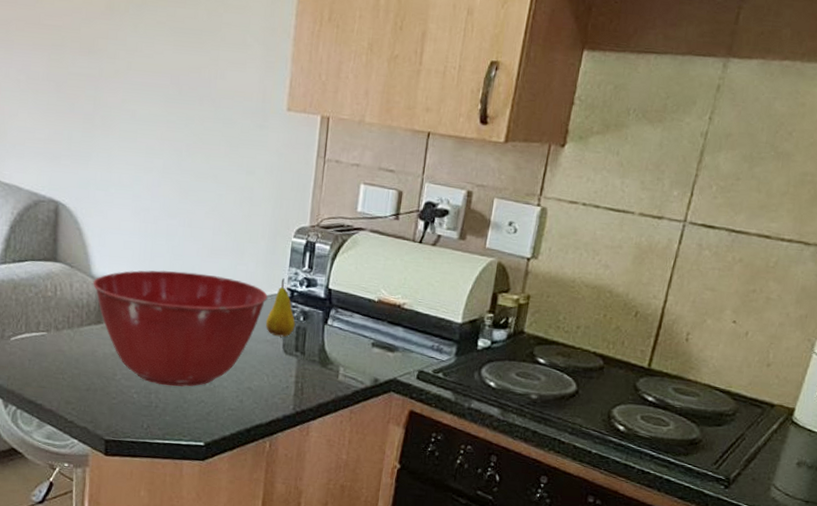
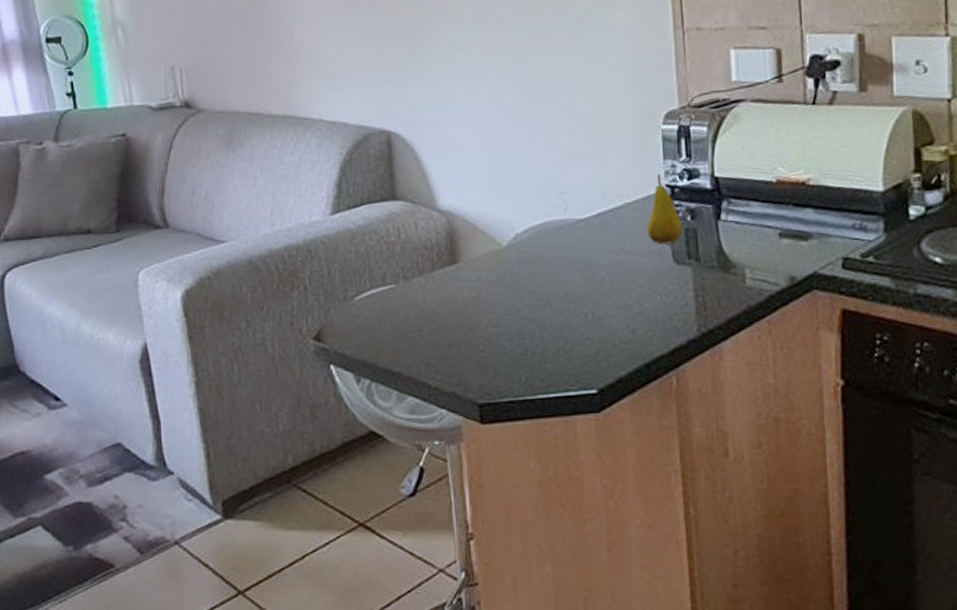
mixing bowl: present [93,270,268,387] -> none [440,184,644,327]

